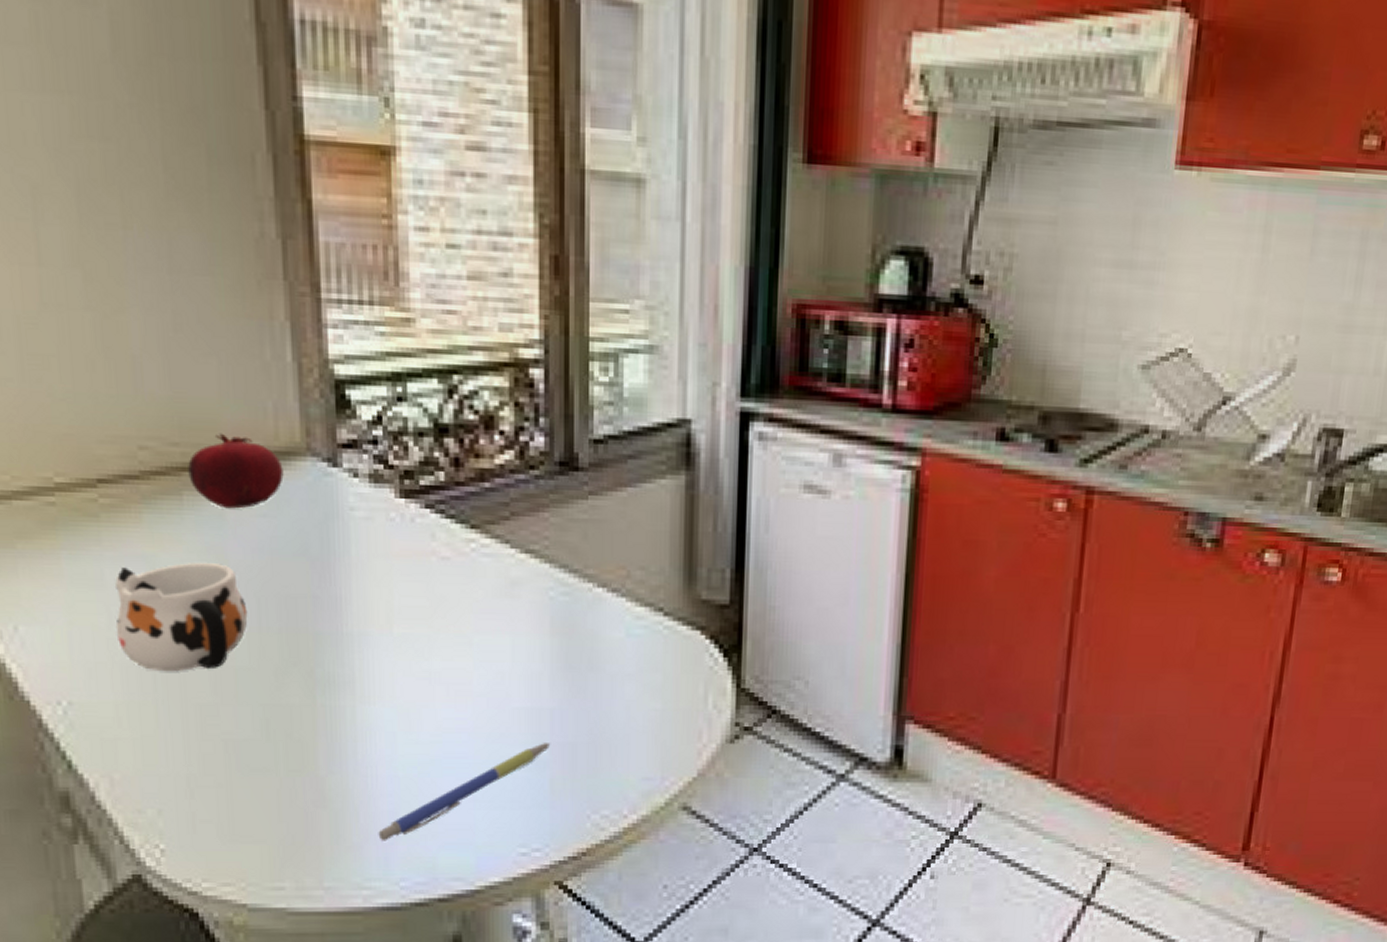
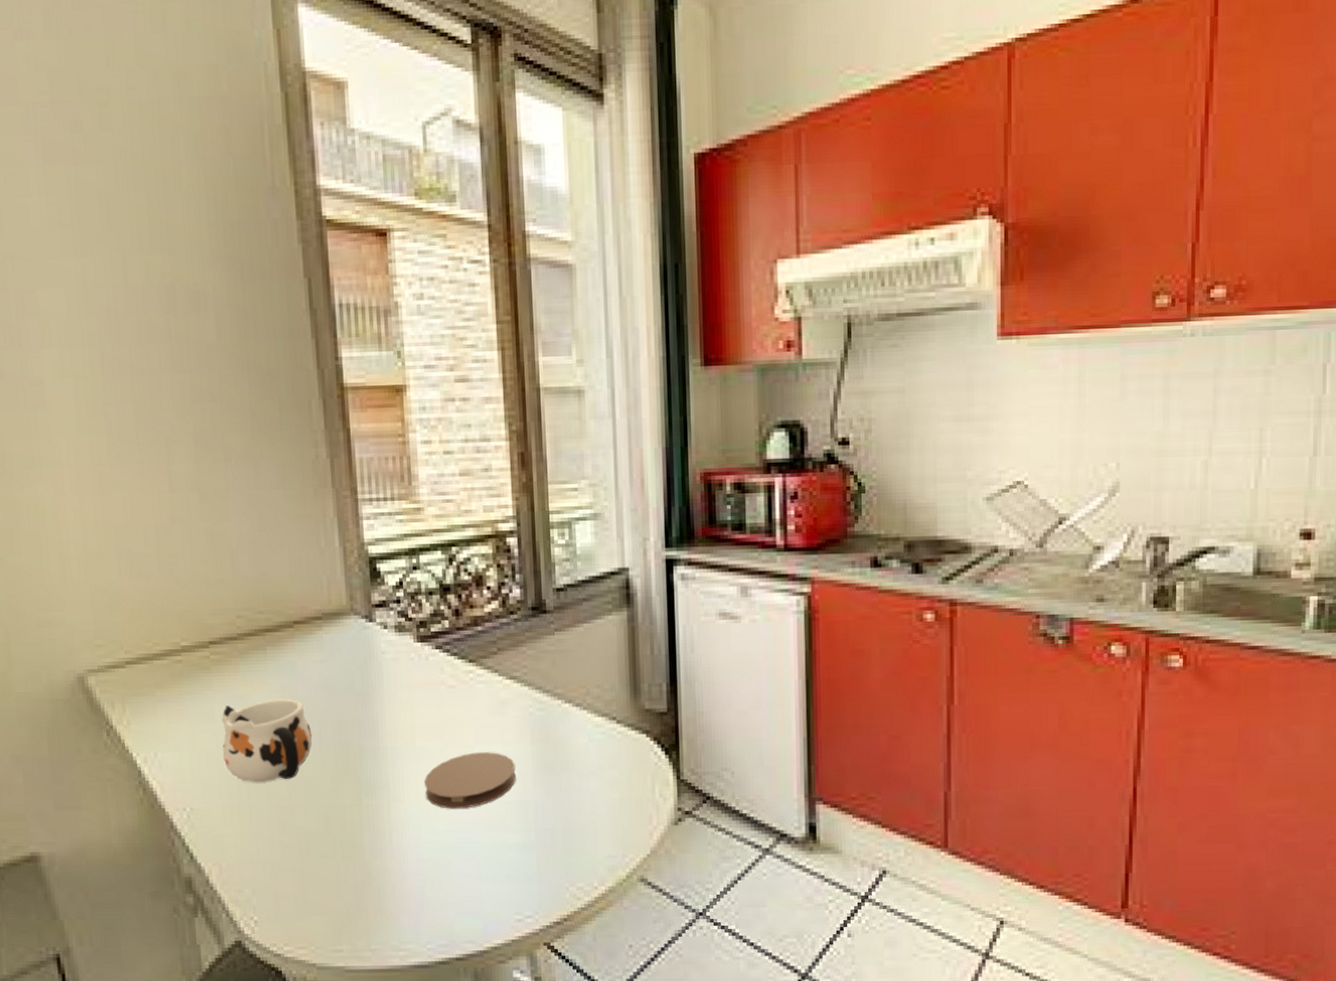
fruit: present [188,433,284,509] -> none [270,602,335,658]
pen: present [378,743,551,841] -> none [409,829,536,912]
coaster: none [402,644,527,715] -> present [424,752,516,809]

